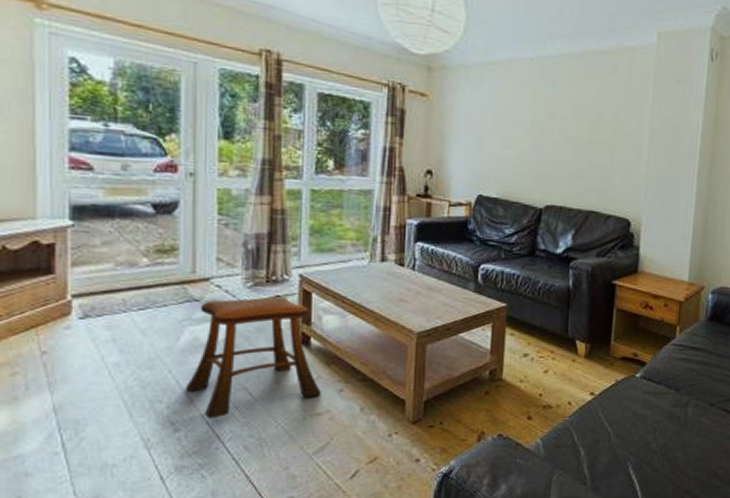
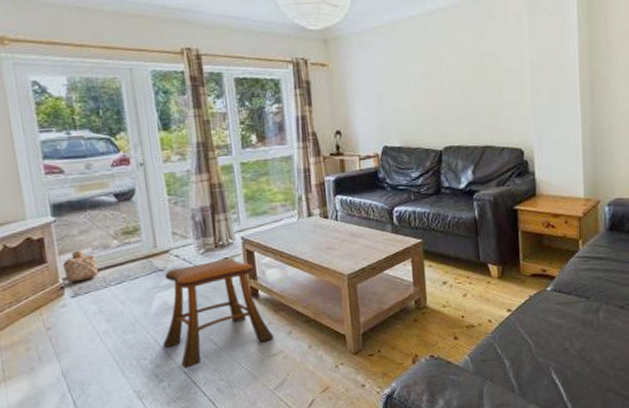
basket: none [74,264,118,302] -> present [62,250,98,283]

